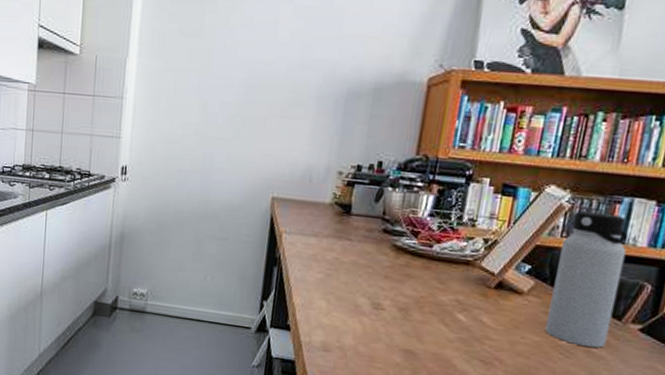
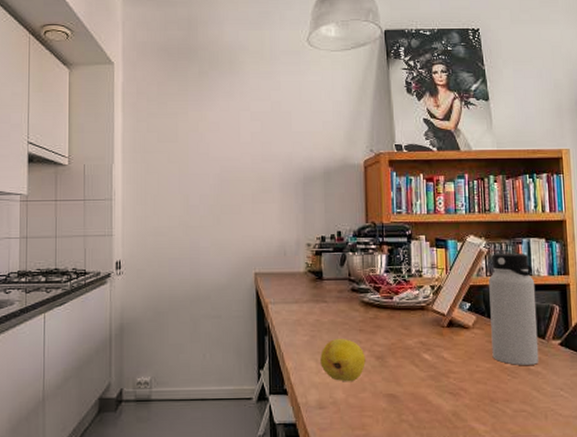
fruit: none [332,281,387,330] -> present [320,338,366,382]

